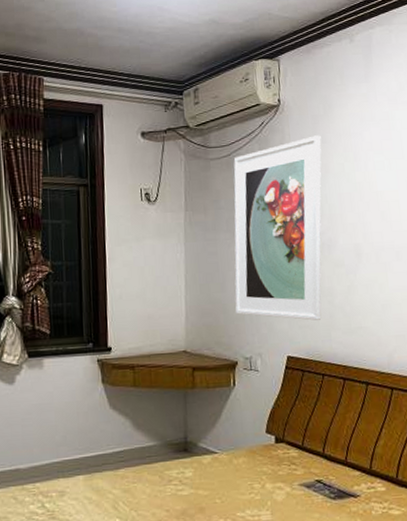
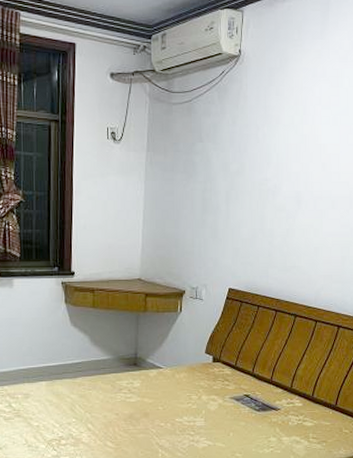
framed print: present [233,135,322,321] -> none [186,87,275,258]

